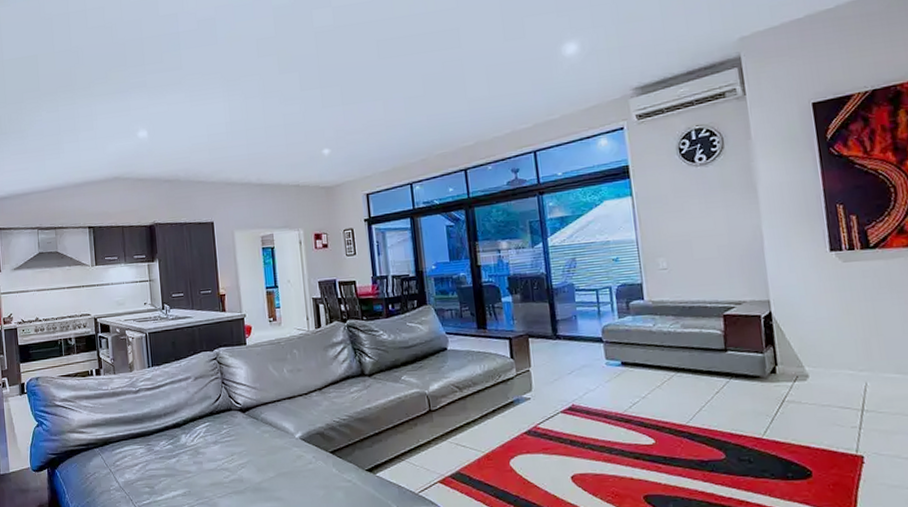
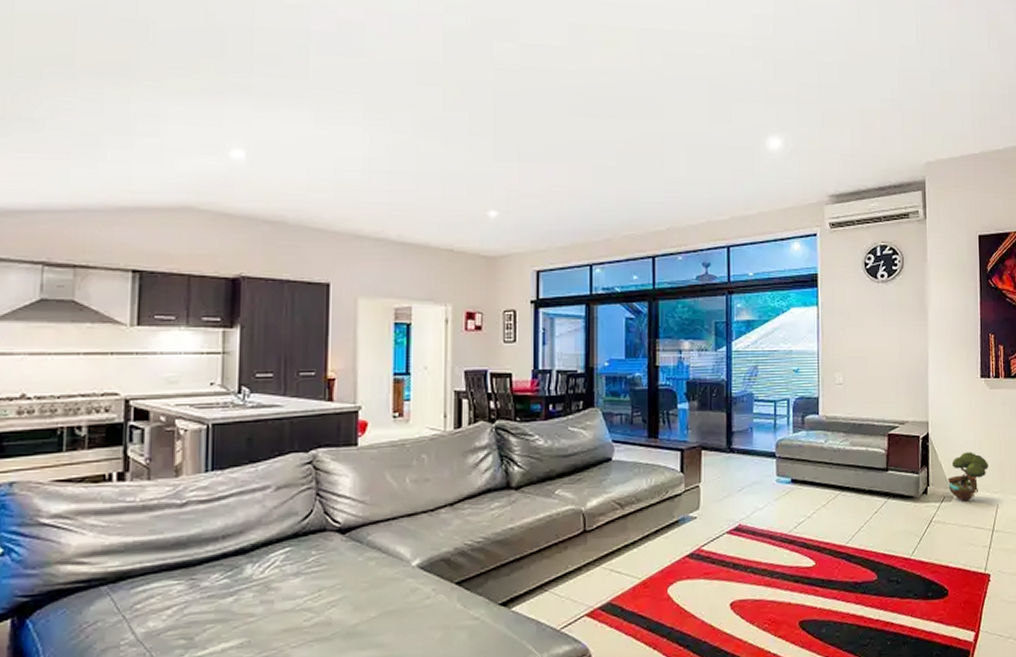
decorative tree: none [800,329,850,381] -> present [948,452,988,502]

